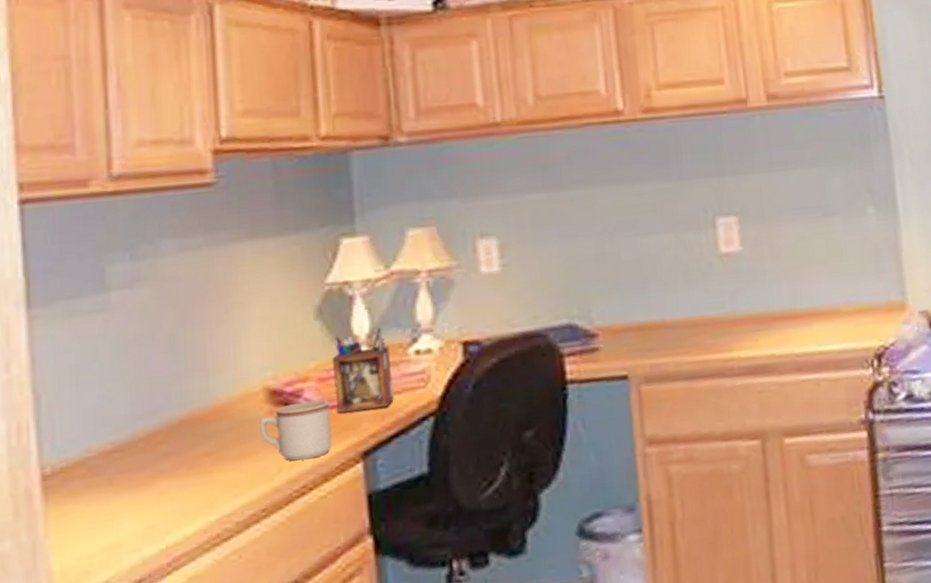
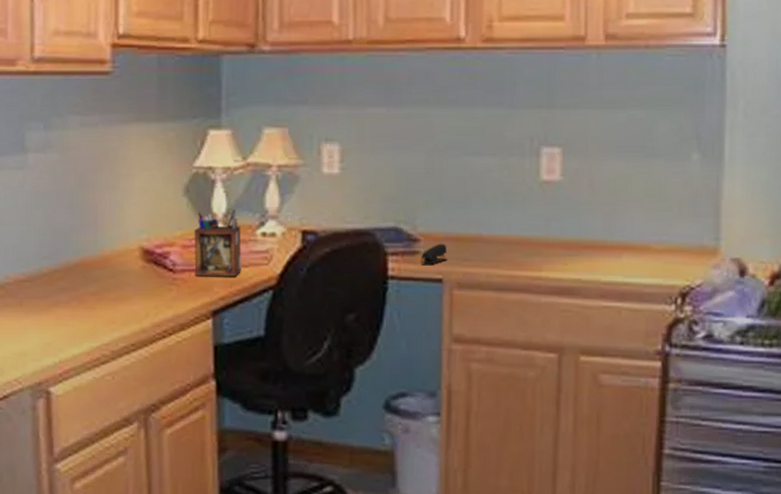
mug: present [260,400,333,461] -> none [134,263,190,310]
stapler: none [601,335,631,362] -> present [421,243,448,265]

